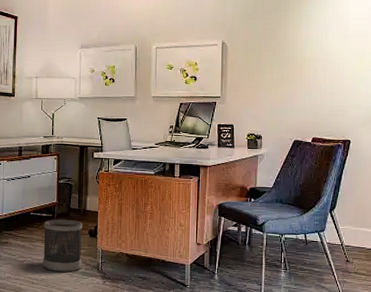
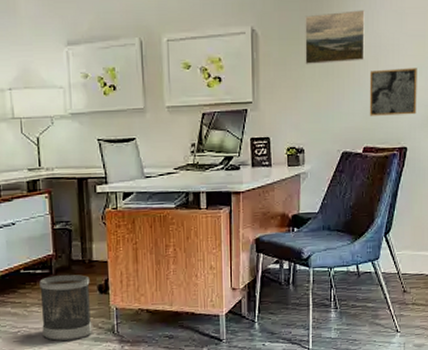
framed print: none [265,31,315,71] -> present [305,10,365,65]
wall art: none [318,77,360,114] -> present [369,68,417,116]

